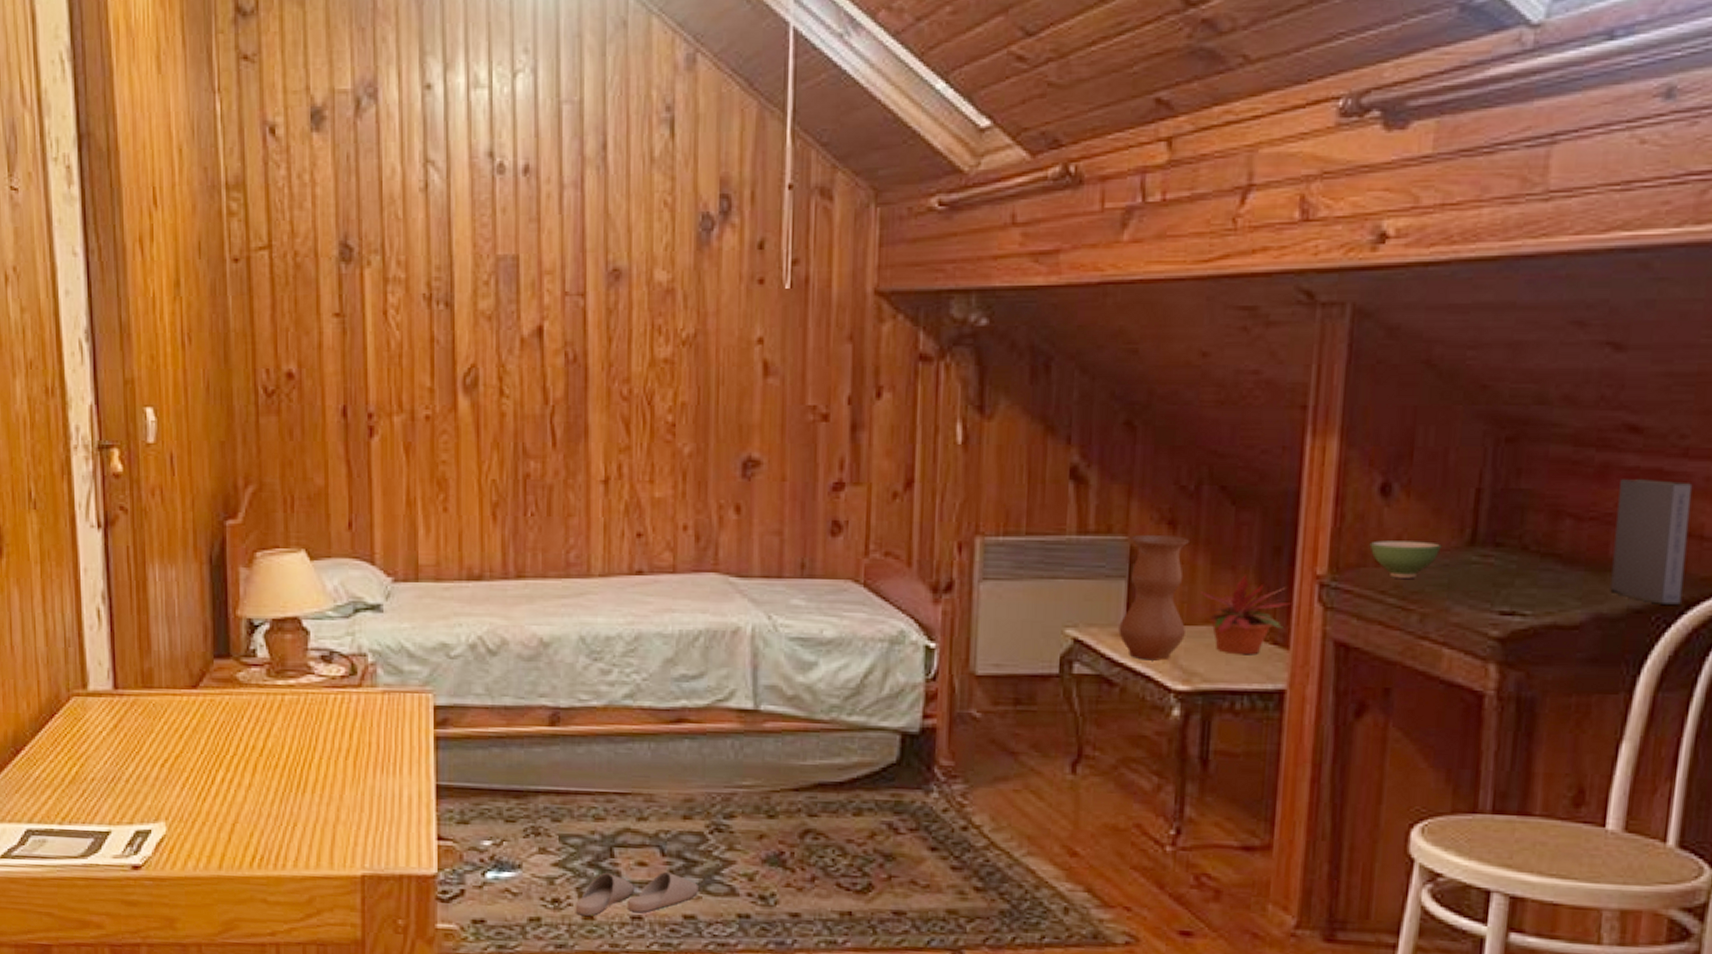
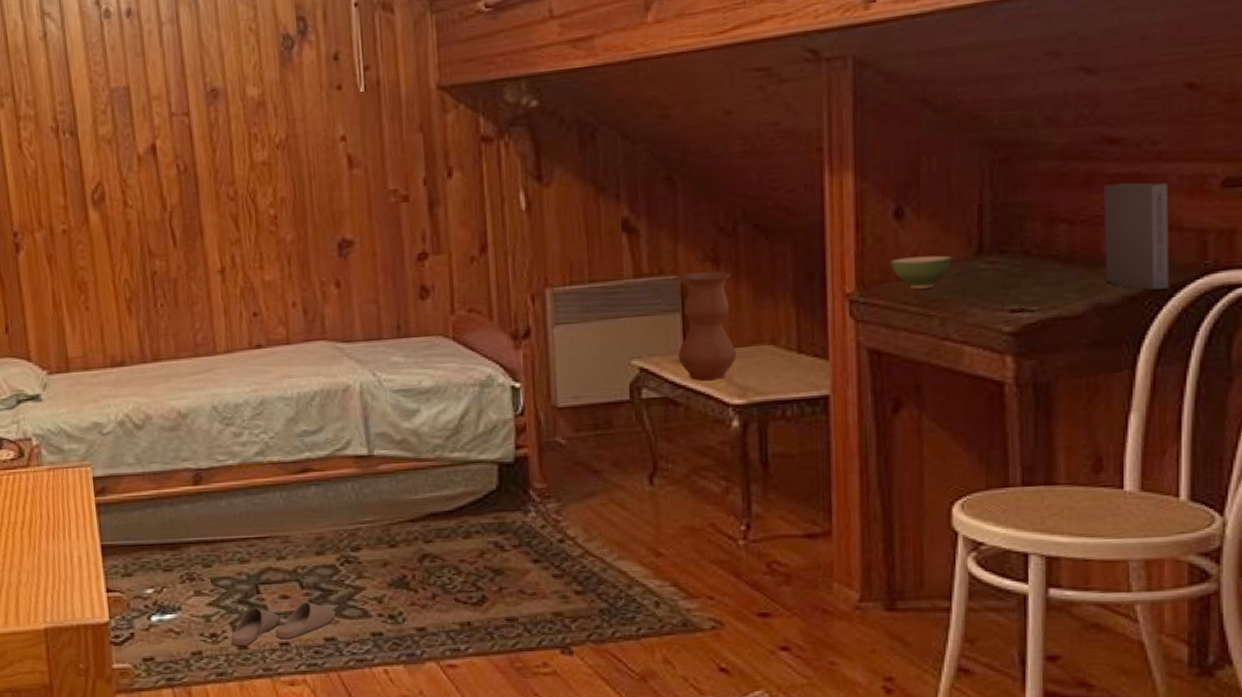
potted plant: present [1199,573,1294,655] -> none [745,298,829,369]

